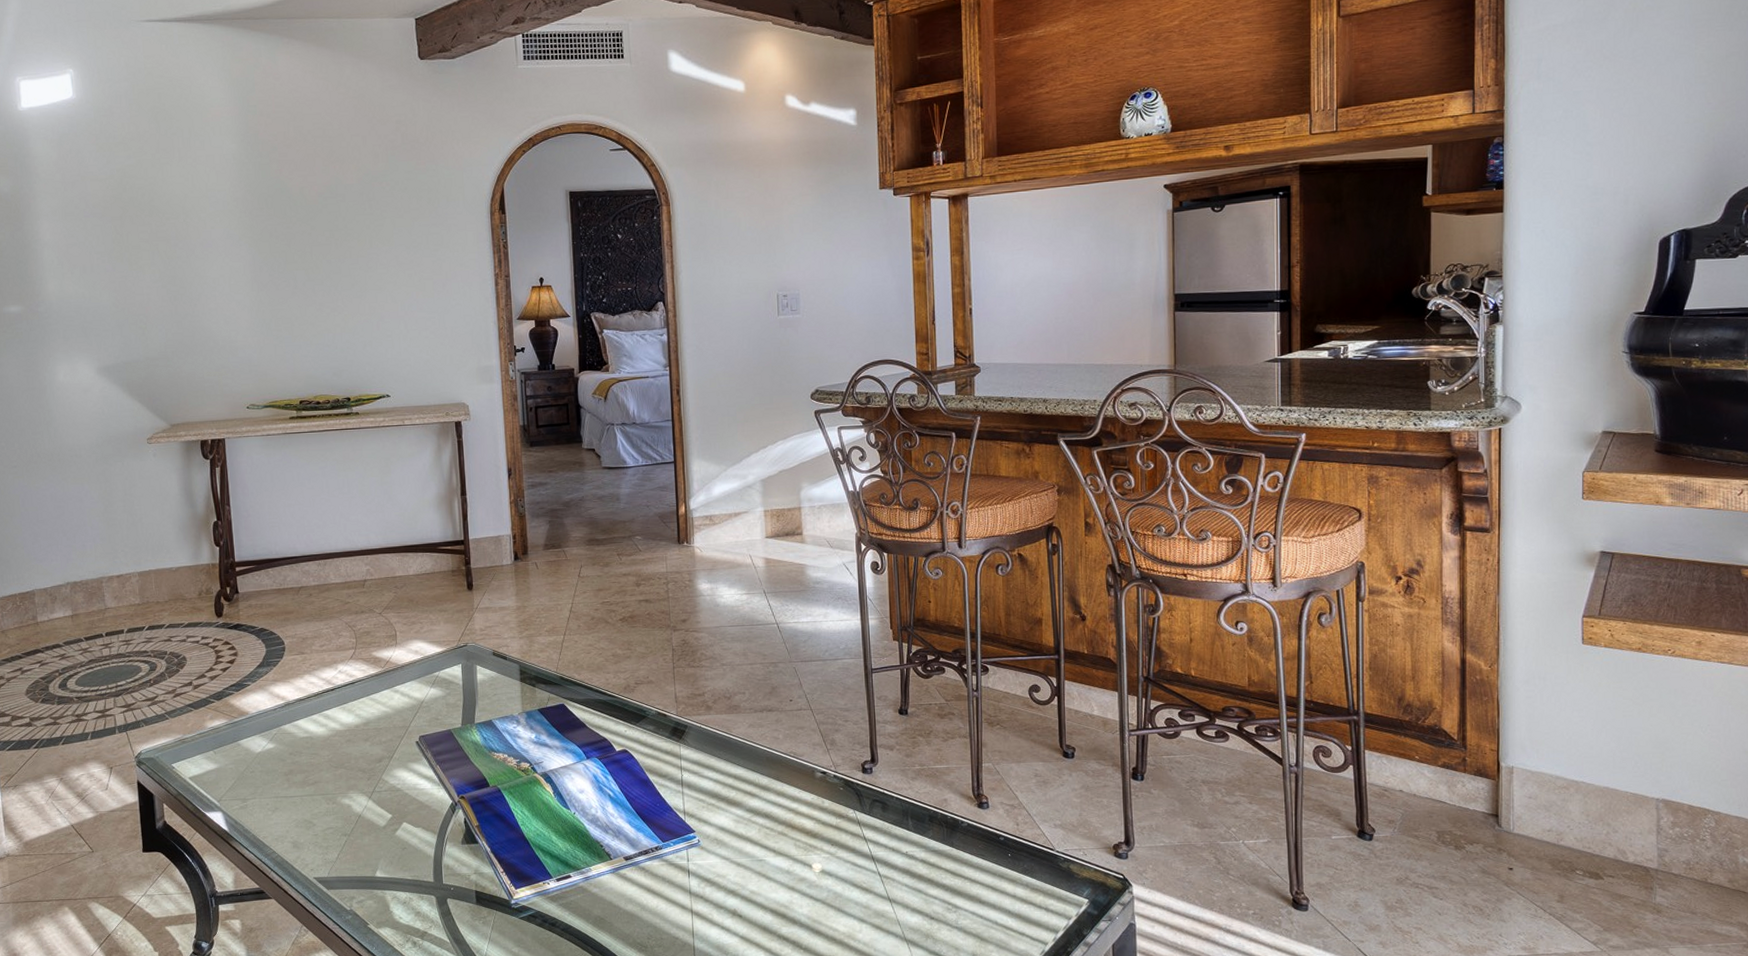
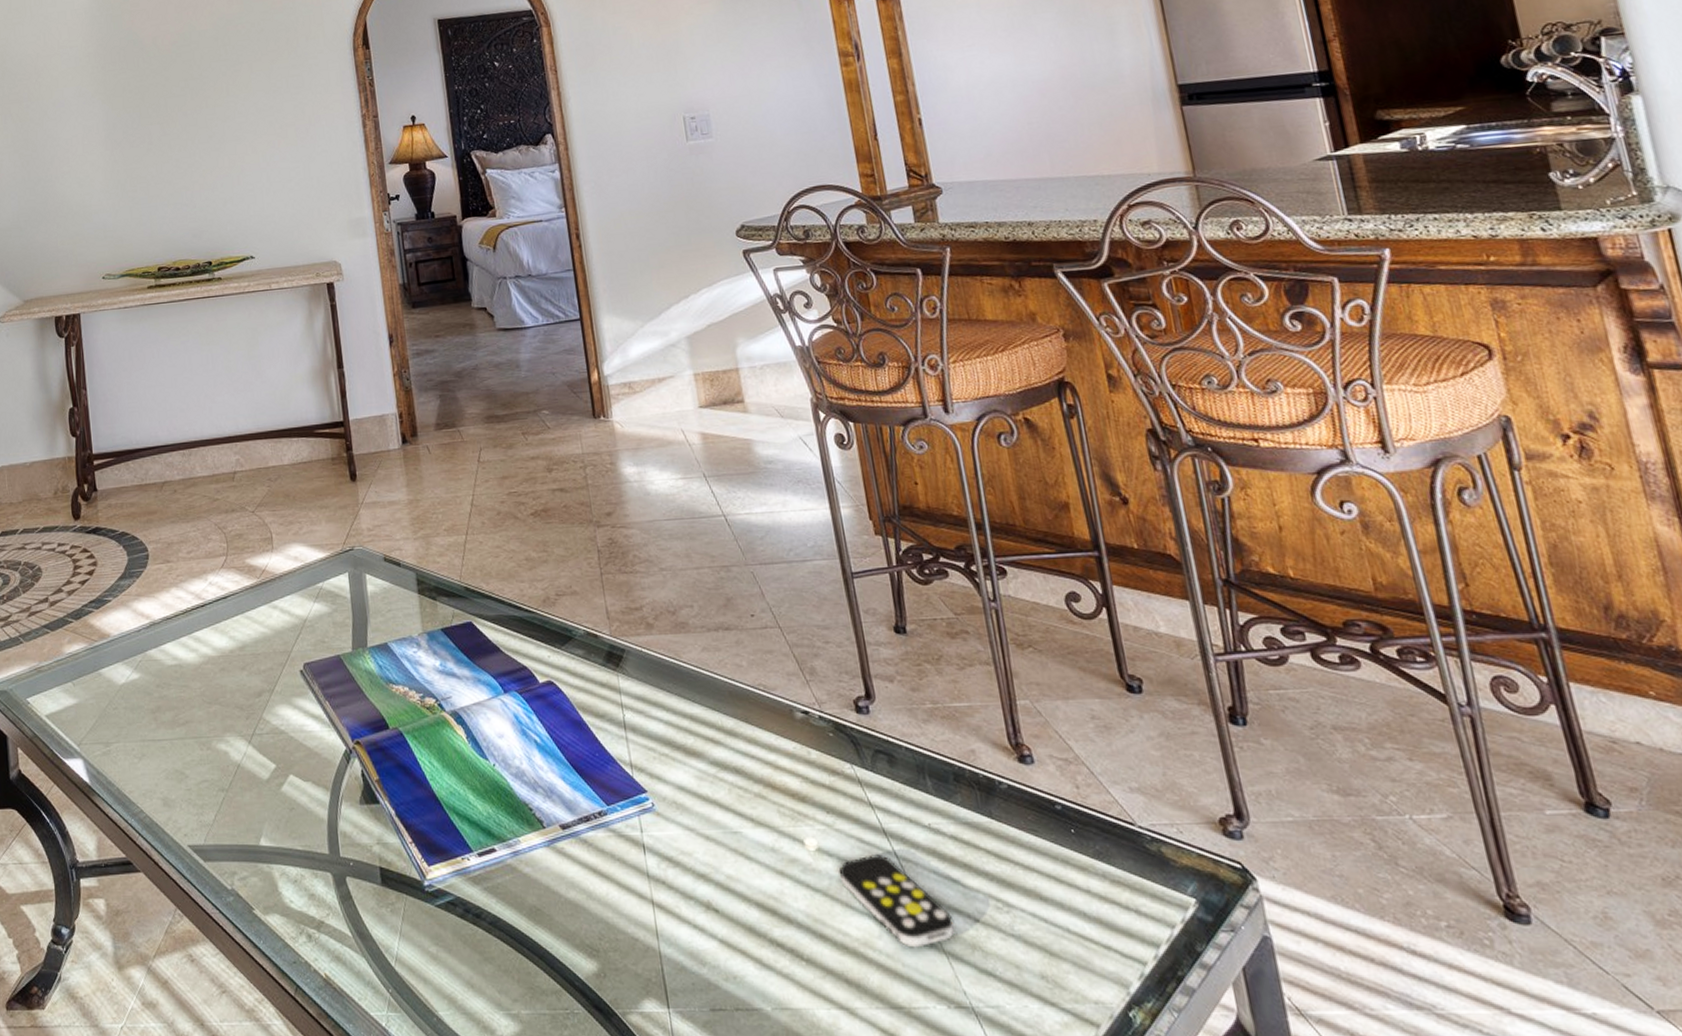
remote control: none [835,873,916,938] -> present [838,853,956,948]

